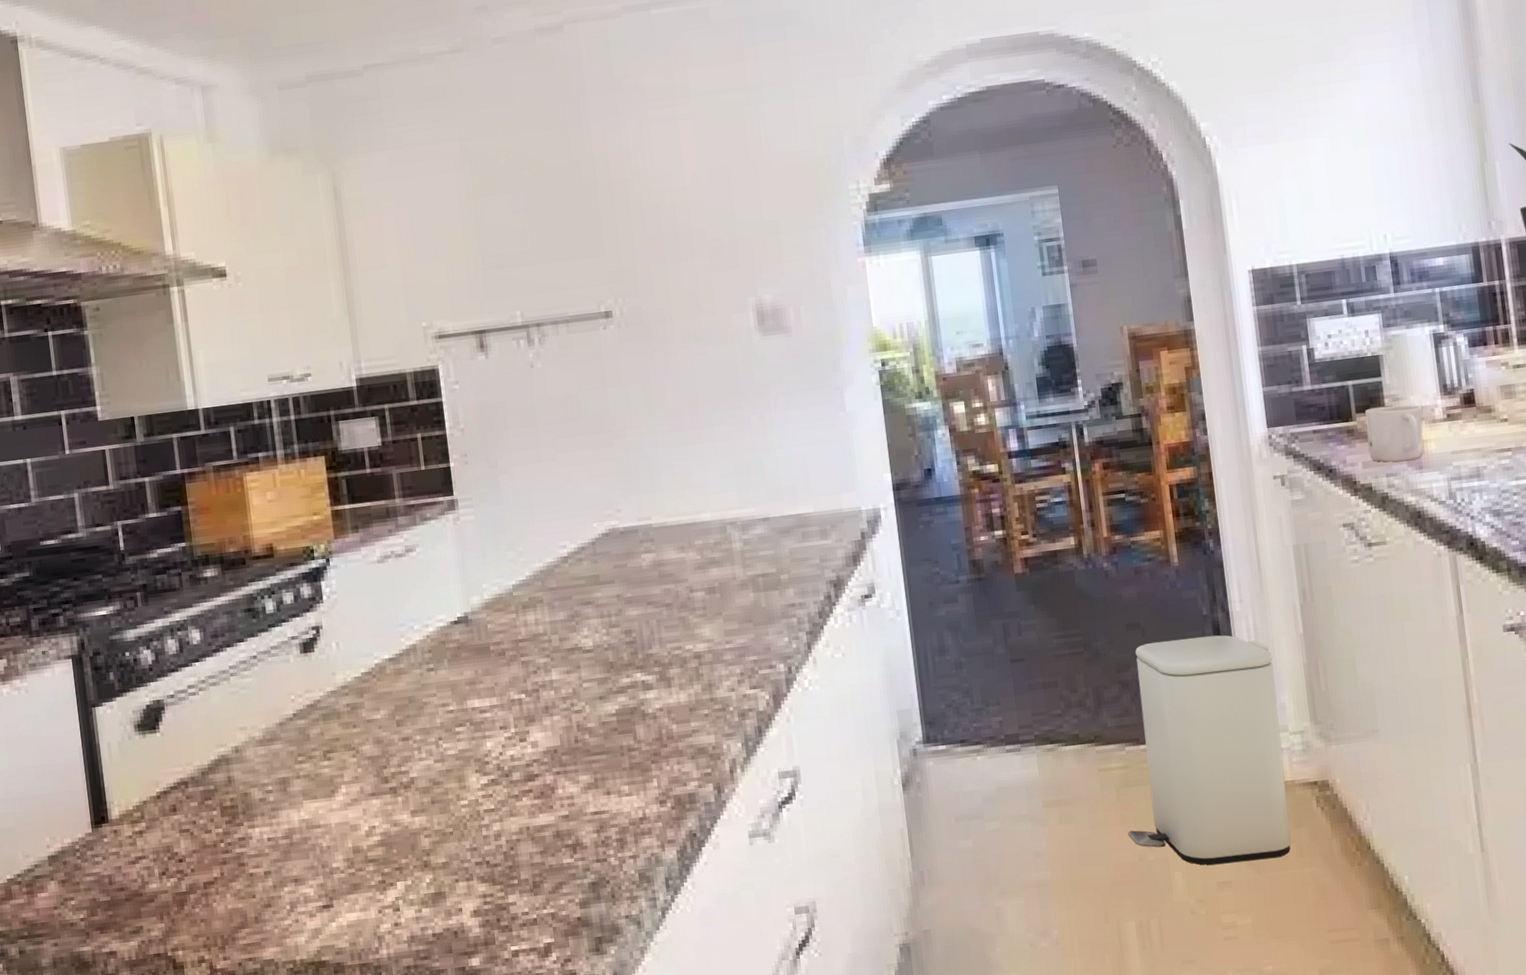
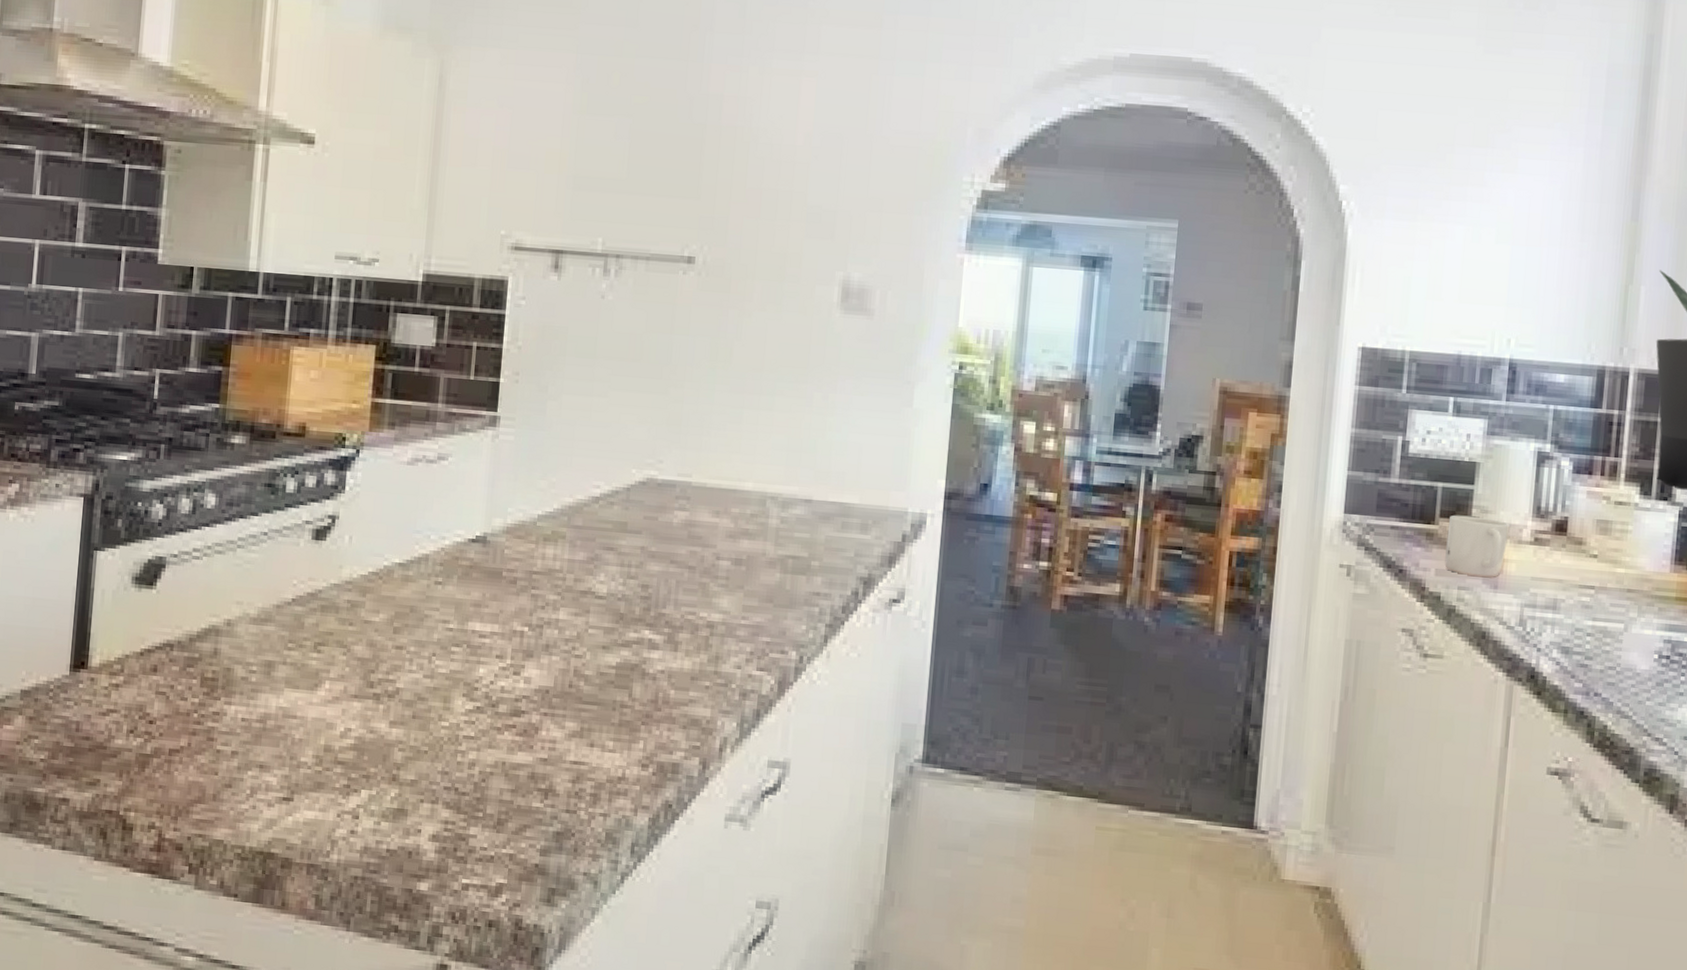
pedal bin: present [1127,635,1291,865] -> none [1112,708,1301,956]

